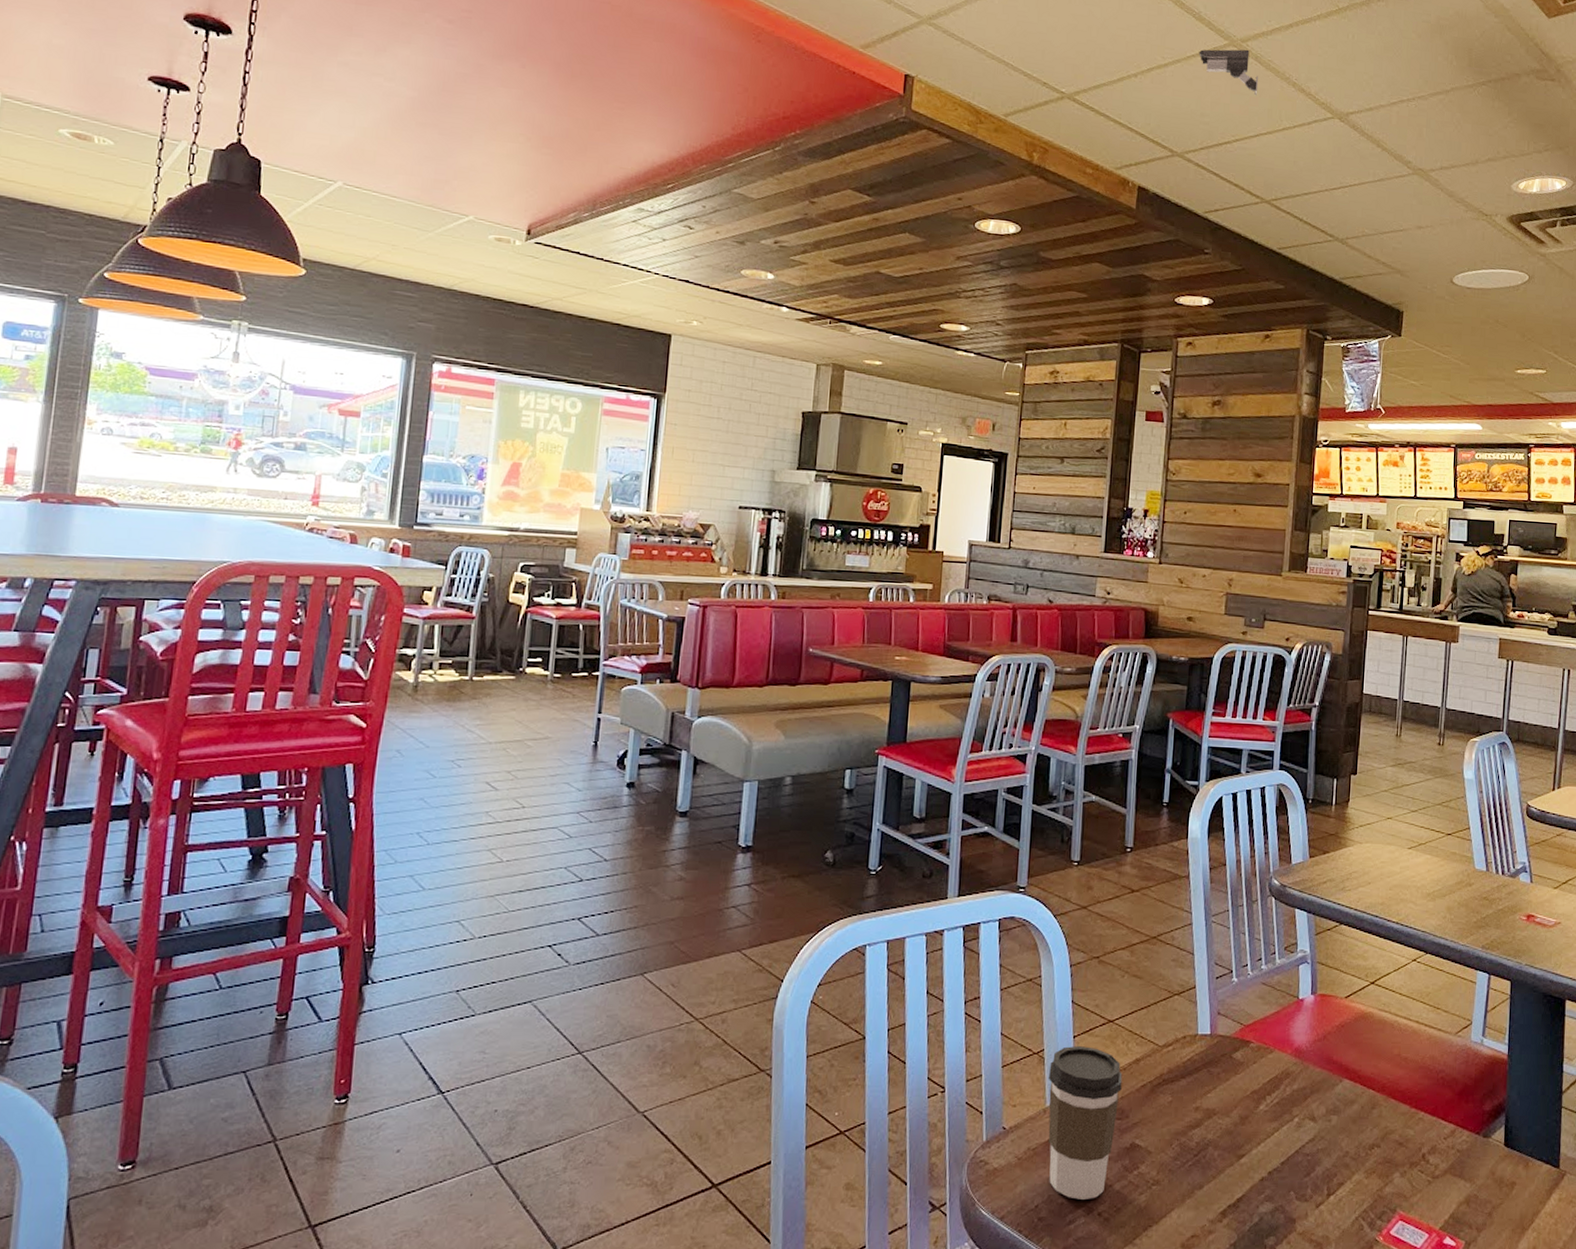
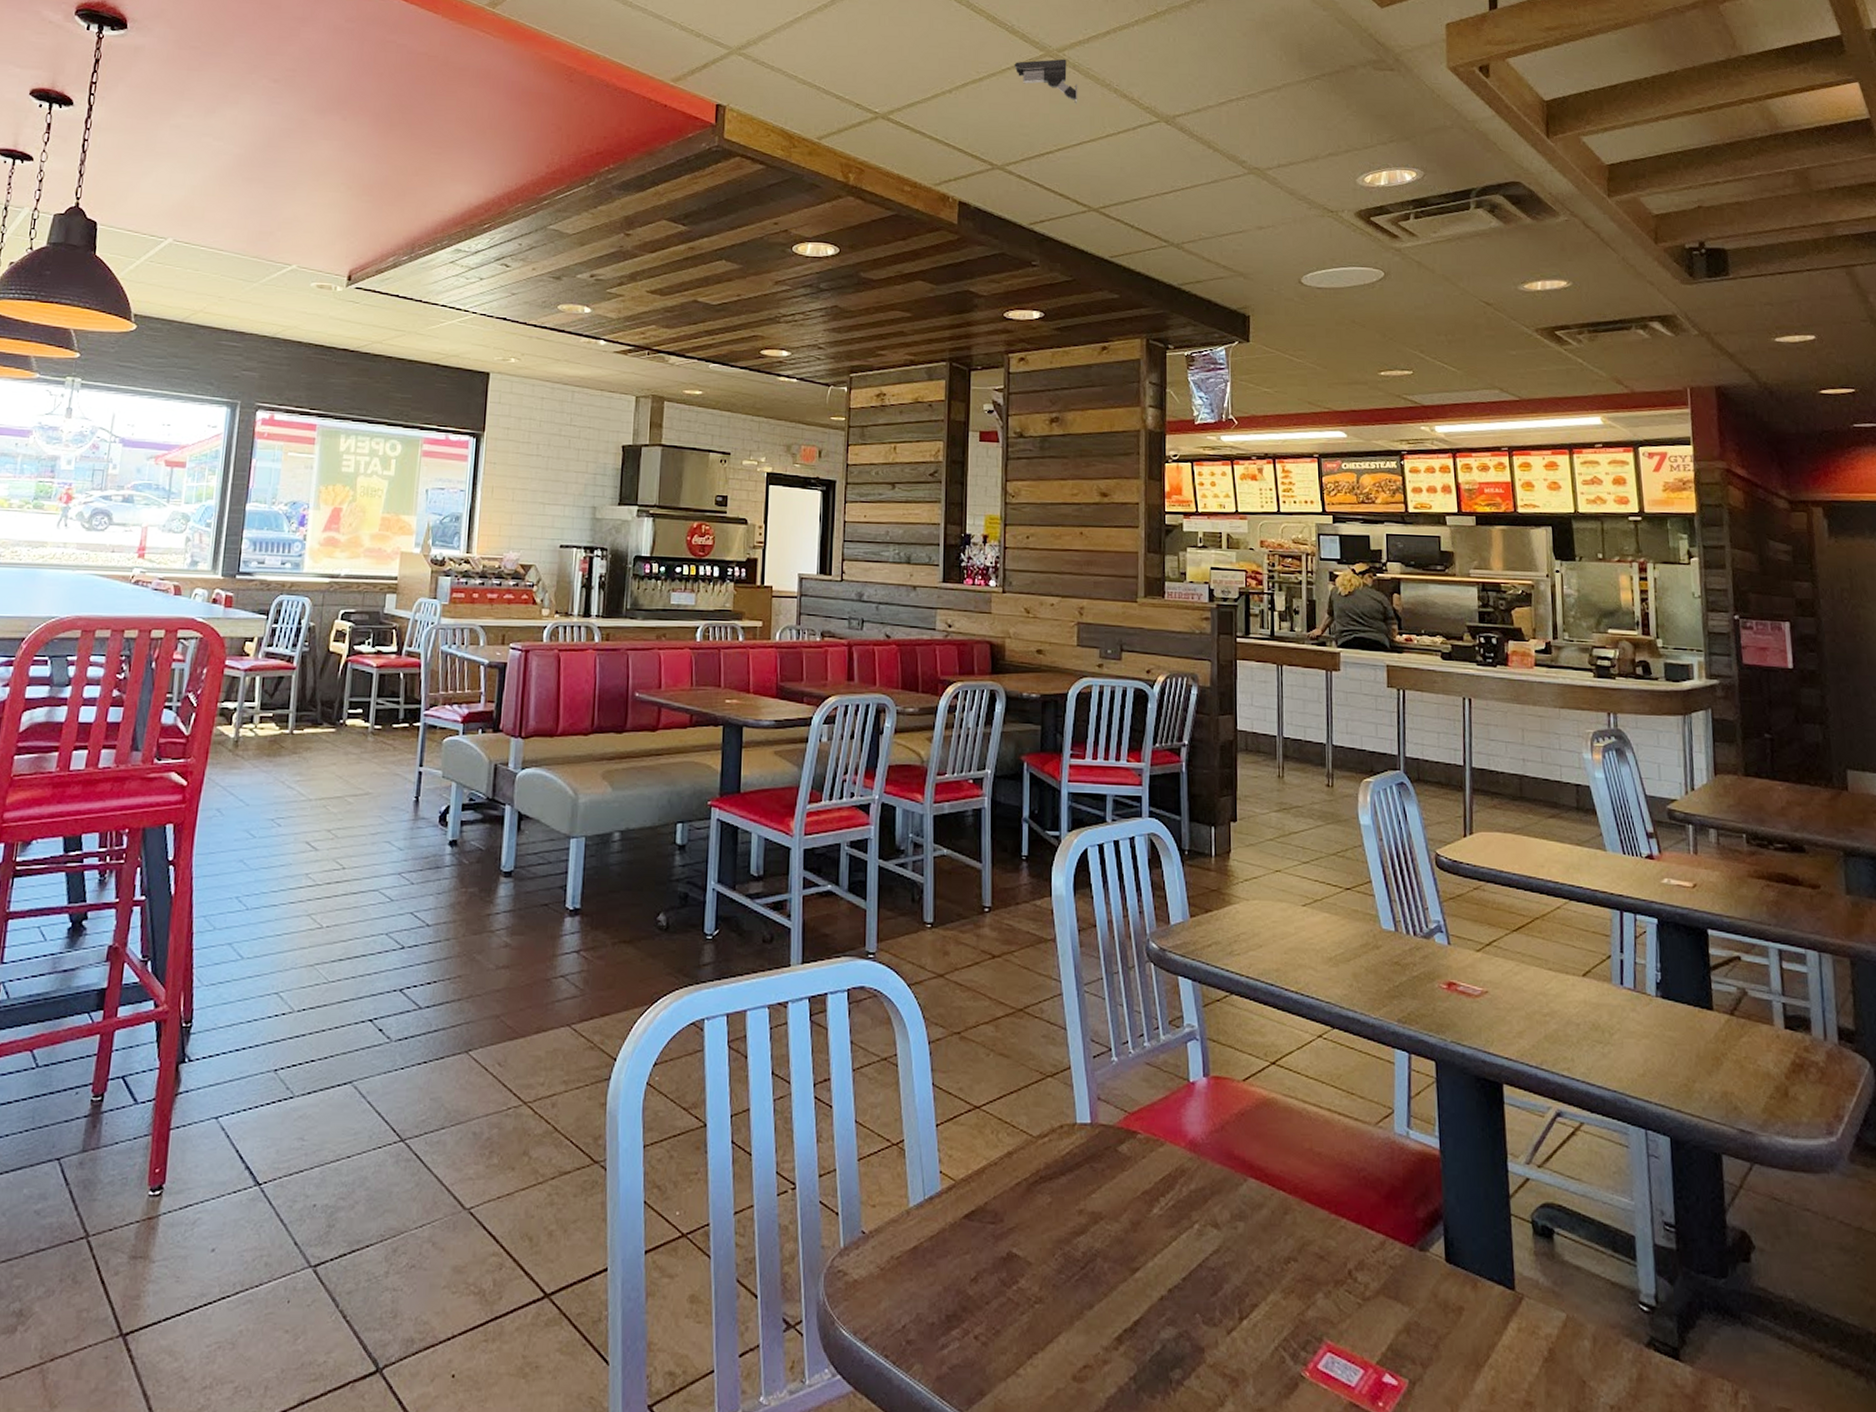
coffee cup: present [1048,1045,1123,1200] -> none [911,1135,994,1319]

